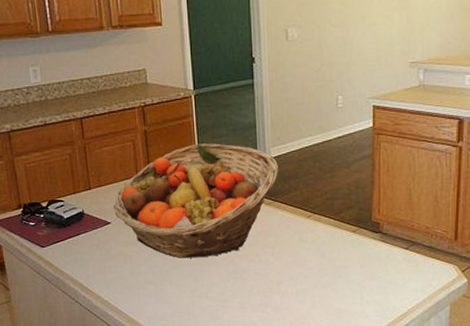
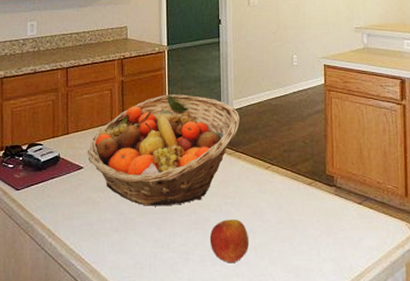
apple: none [249,268,289,309] -> present [209,219,248,263]

